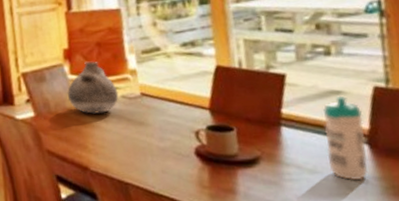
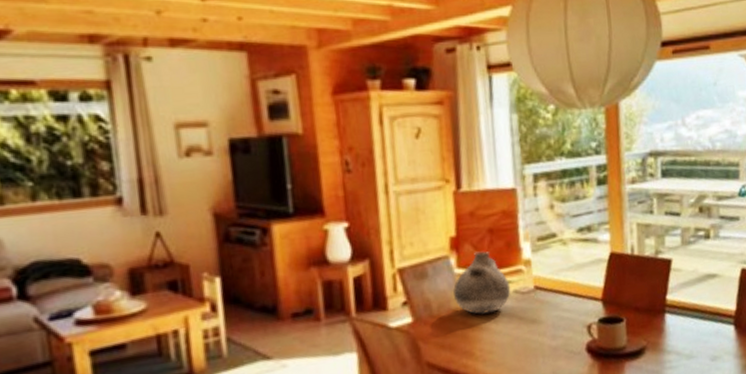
water bottle: present [322,96,369,181] -> none [700,279,733,362]

